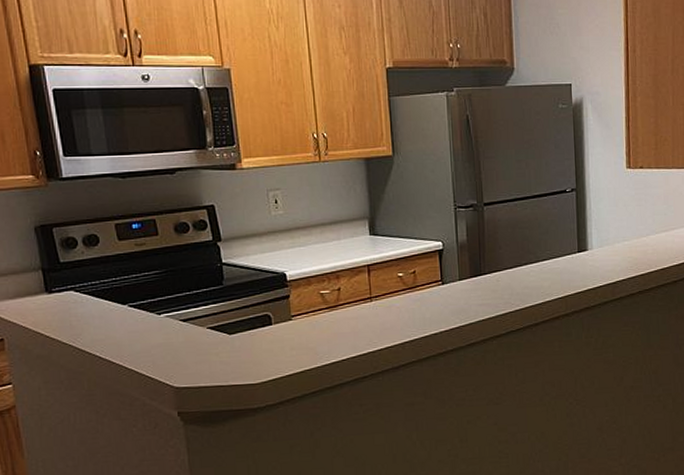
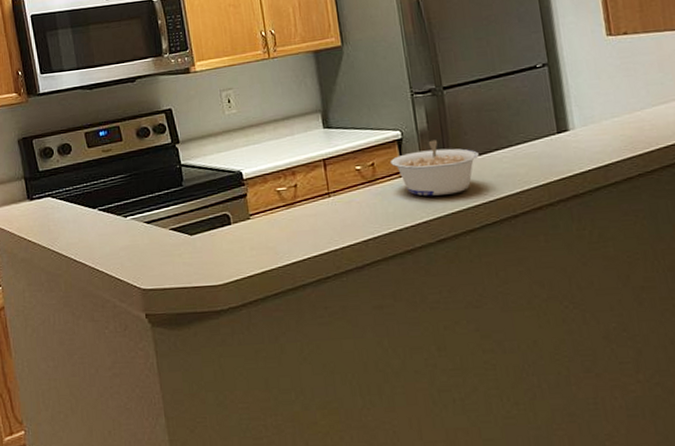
legume: none [430,252,510,304] -> present [390,140,479,196]

